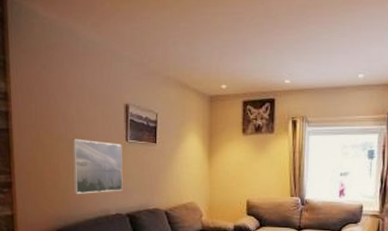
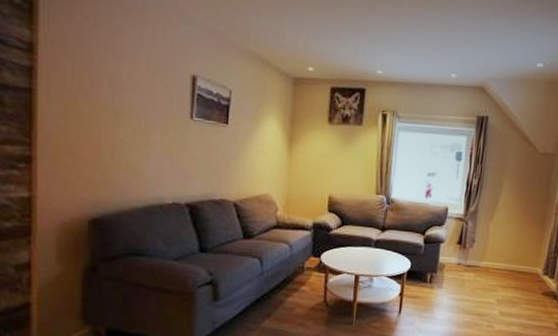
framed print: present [72,138,123,195] -> none [118,109,185,178]

